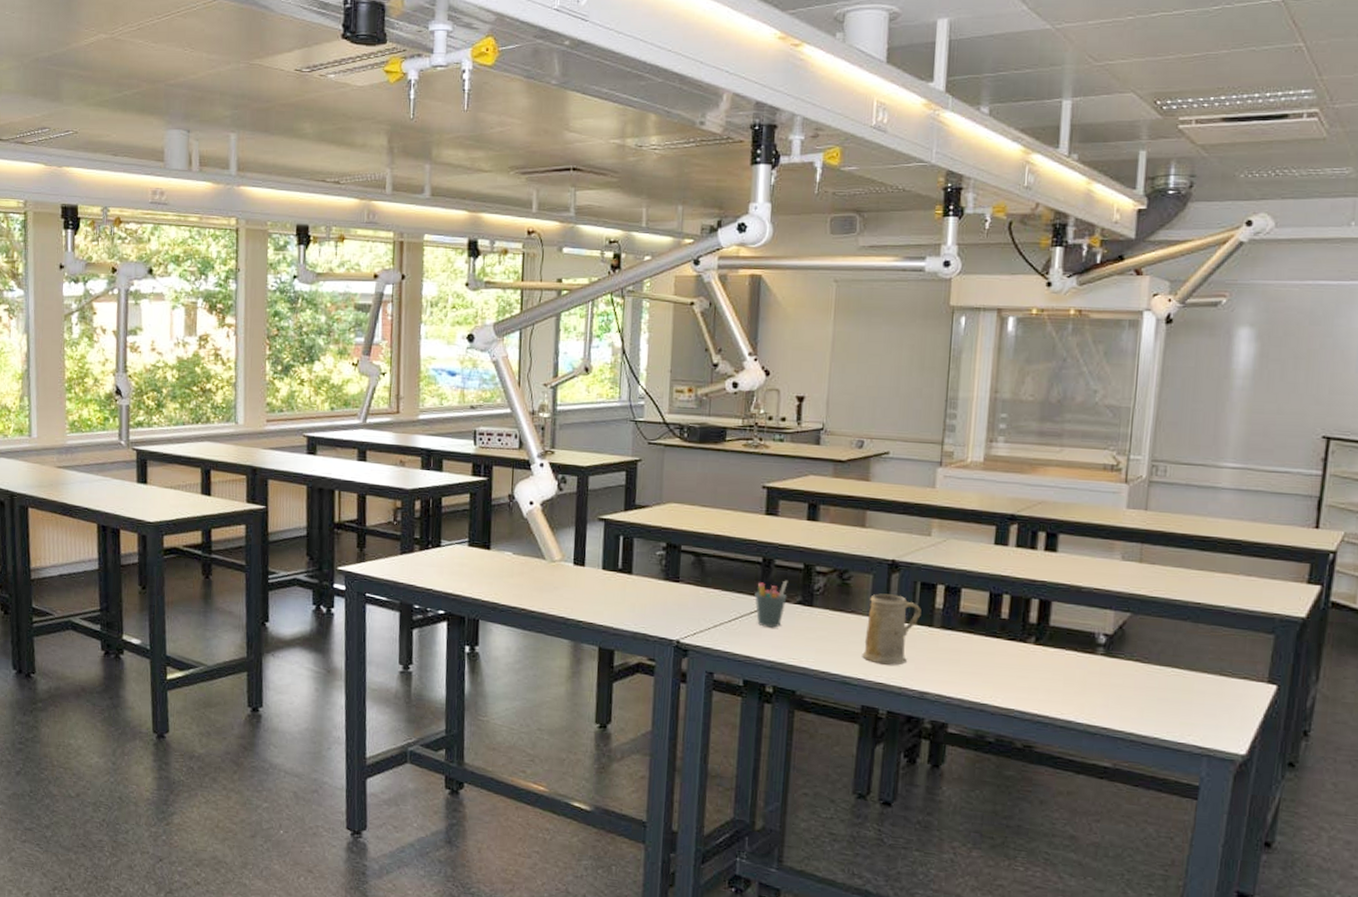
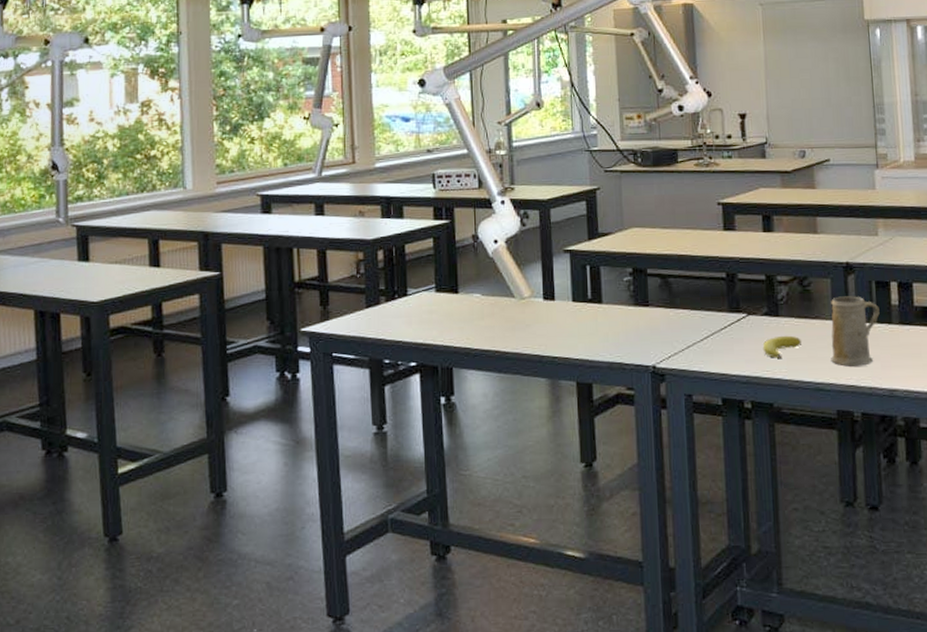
pen holder: present [755,580,788,628] -> none [723,293,754,342]
banana: none [791,625,833,648] -> present [762,335,801,358]

